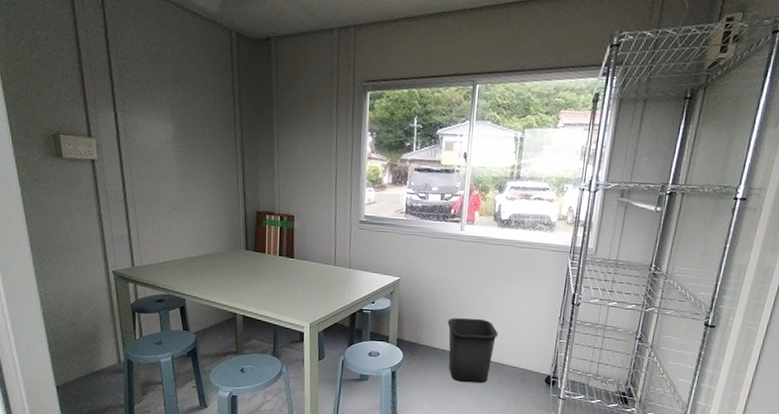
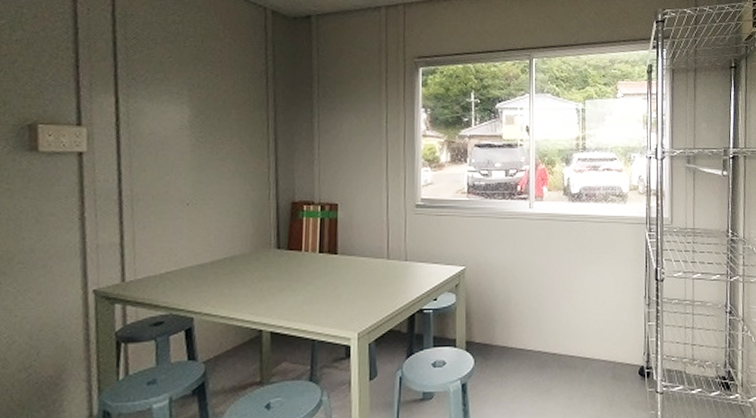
waste bin: present [447,318,498,384] -> none [523,306,581,387]

